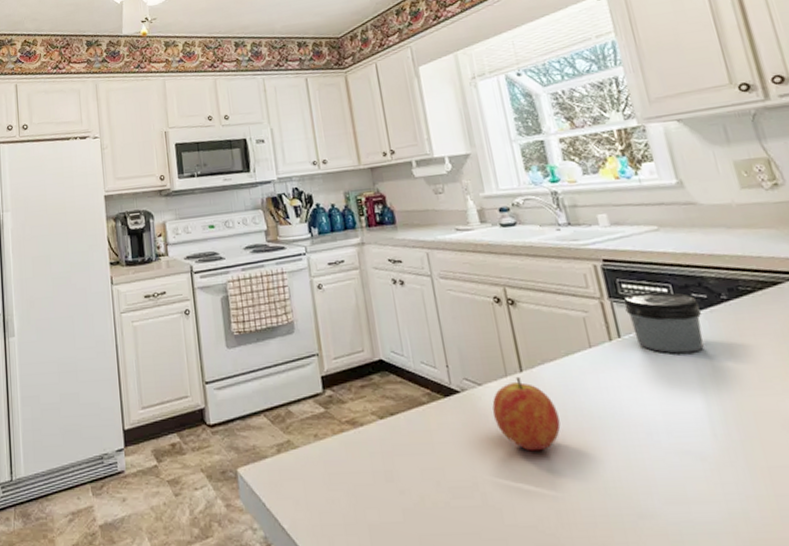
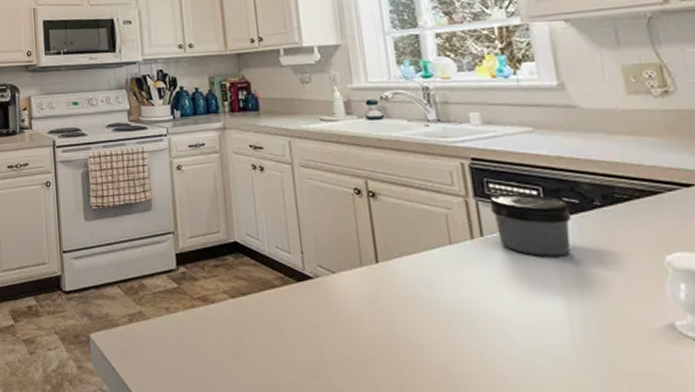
fruit: present [492,376,561,452] -> none [345,267,413,341]

